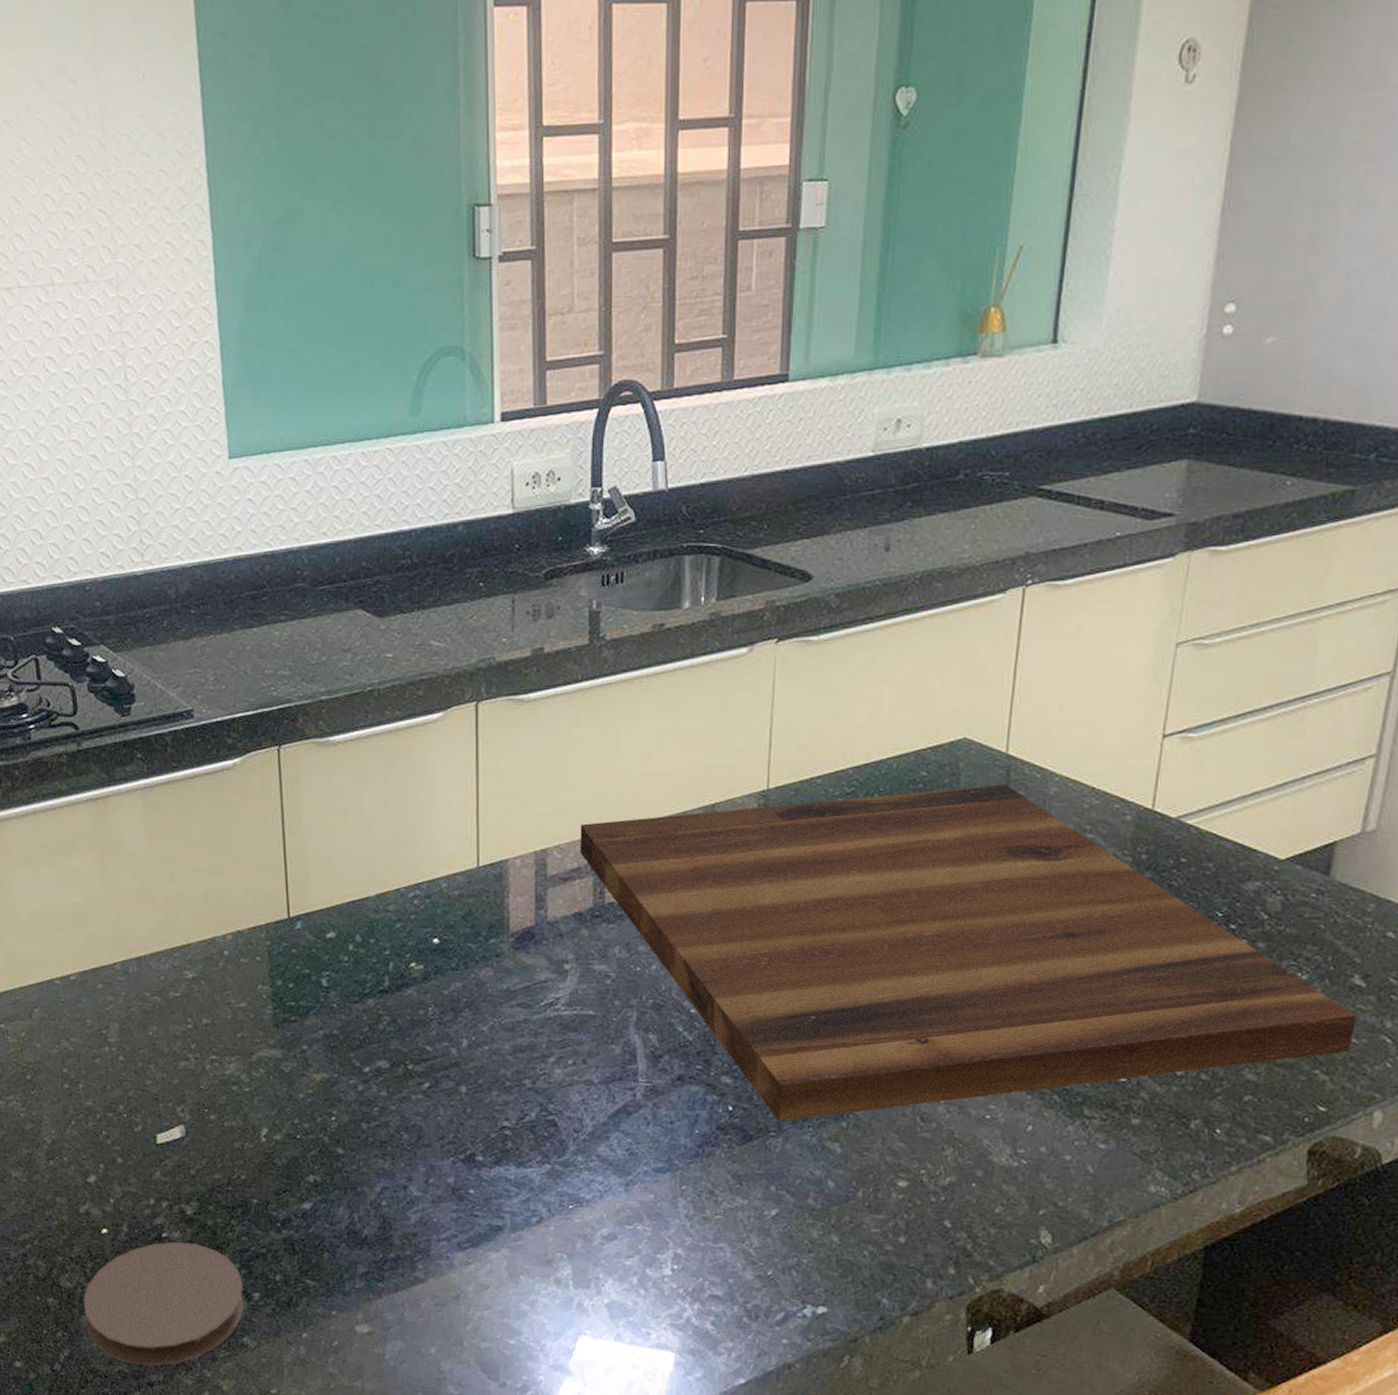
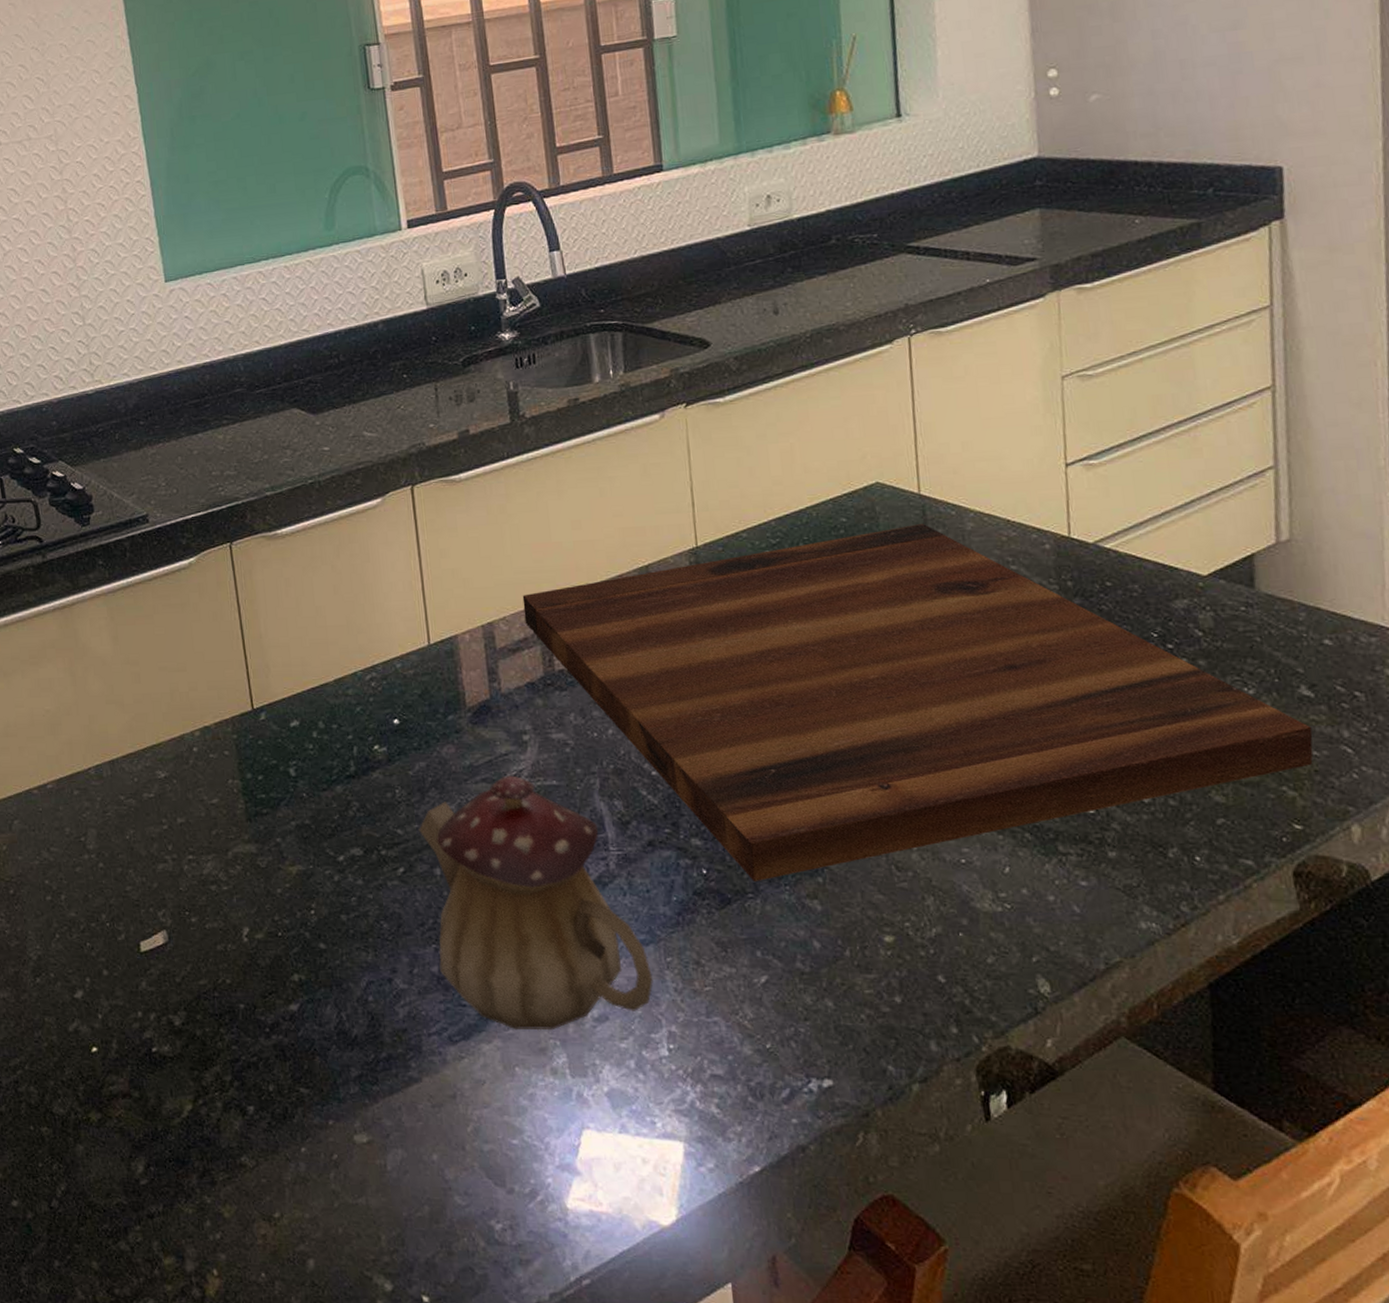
coaster: present [83,1242,244,1366] -> none [77,1055,240,1196]
teapot: none [448,1002,666,1245] -> present [419,775,654,1031]

